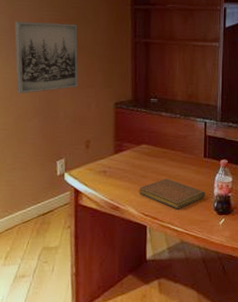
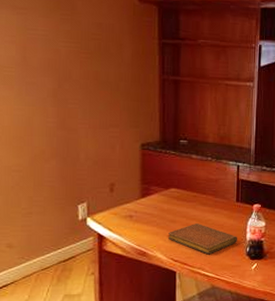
wall art: present [14,22,79,94] -> none [26,53,101,133]

